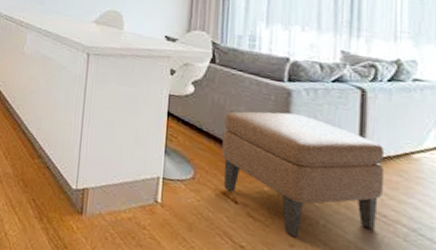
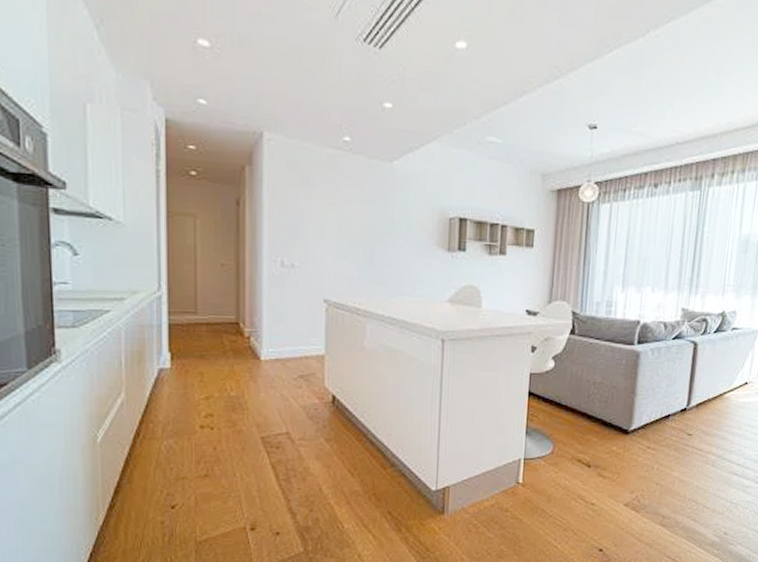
ottoman: present [222,111,385,238] -> none [578,374,706,485]

